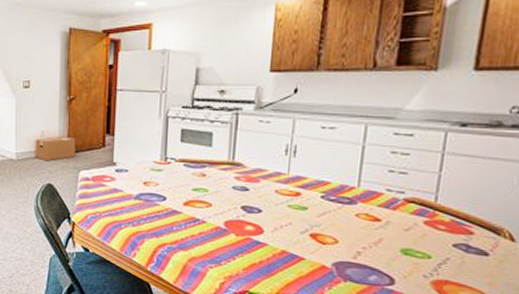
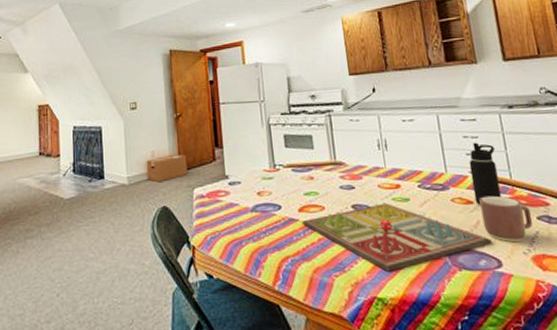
gameboard: none [184,207,391,272] -> present [301,202,492,272]
water bottle: none [384,159,426,224] -> present [468,142,502,205]
mug: none [385,215,447,265] -> present [479,195,533,242]

